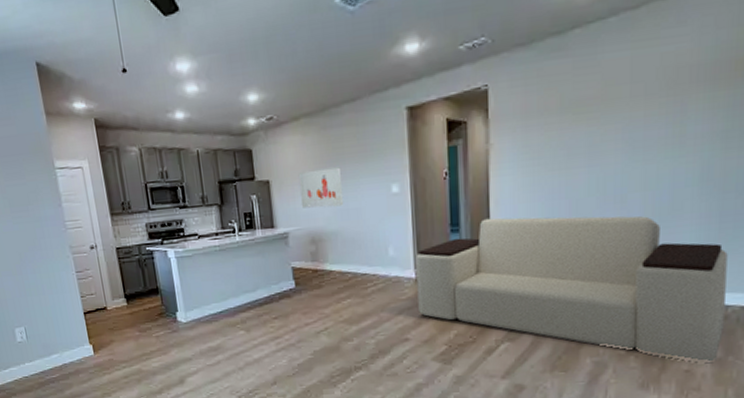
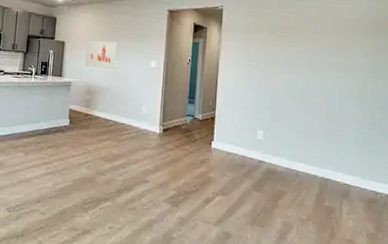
sofa: present [415,216,728,364] -> none [158,97,377,237]

